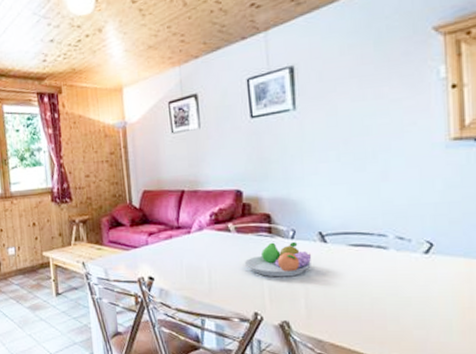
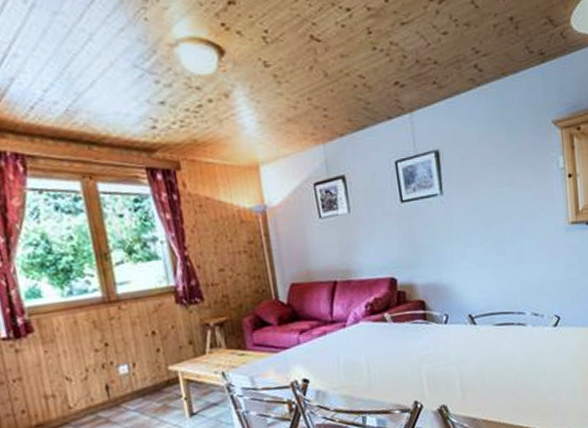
fruit bowl: present [245,241,312,277] -> none [403,326,464,364]

